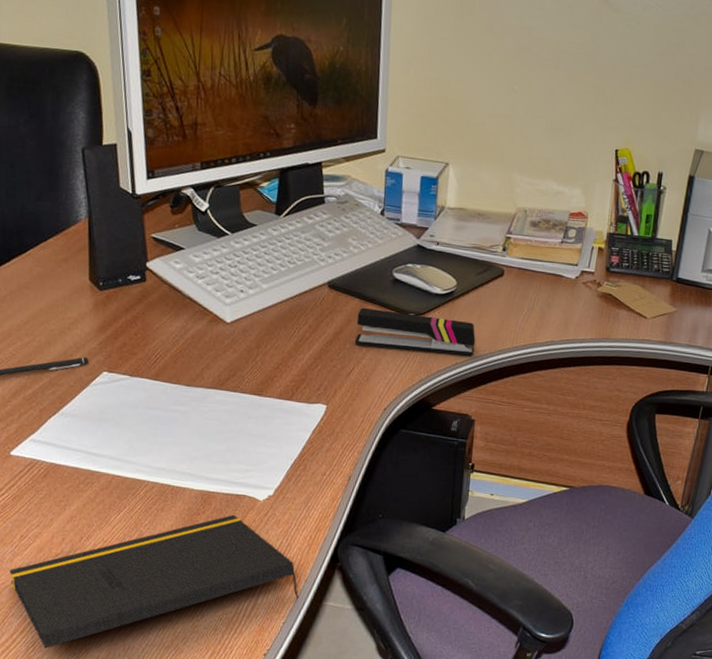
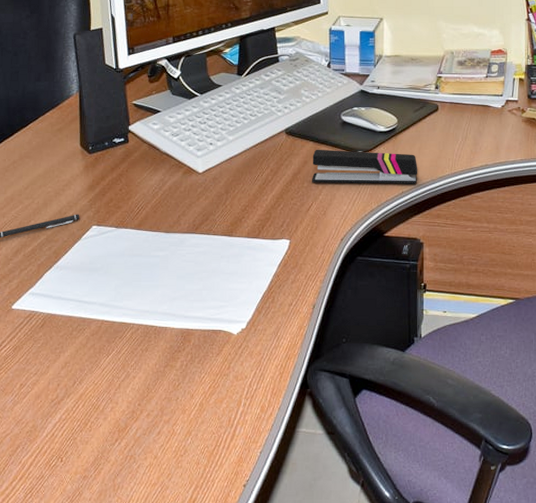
notepad: present [9,514,299,649] -> none [10,349,274,494]

